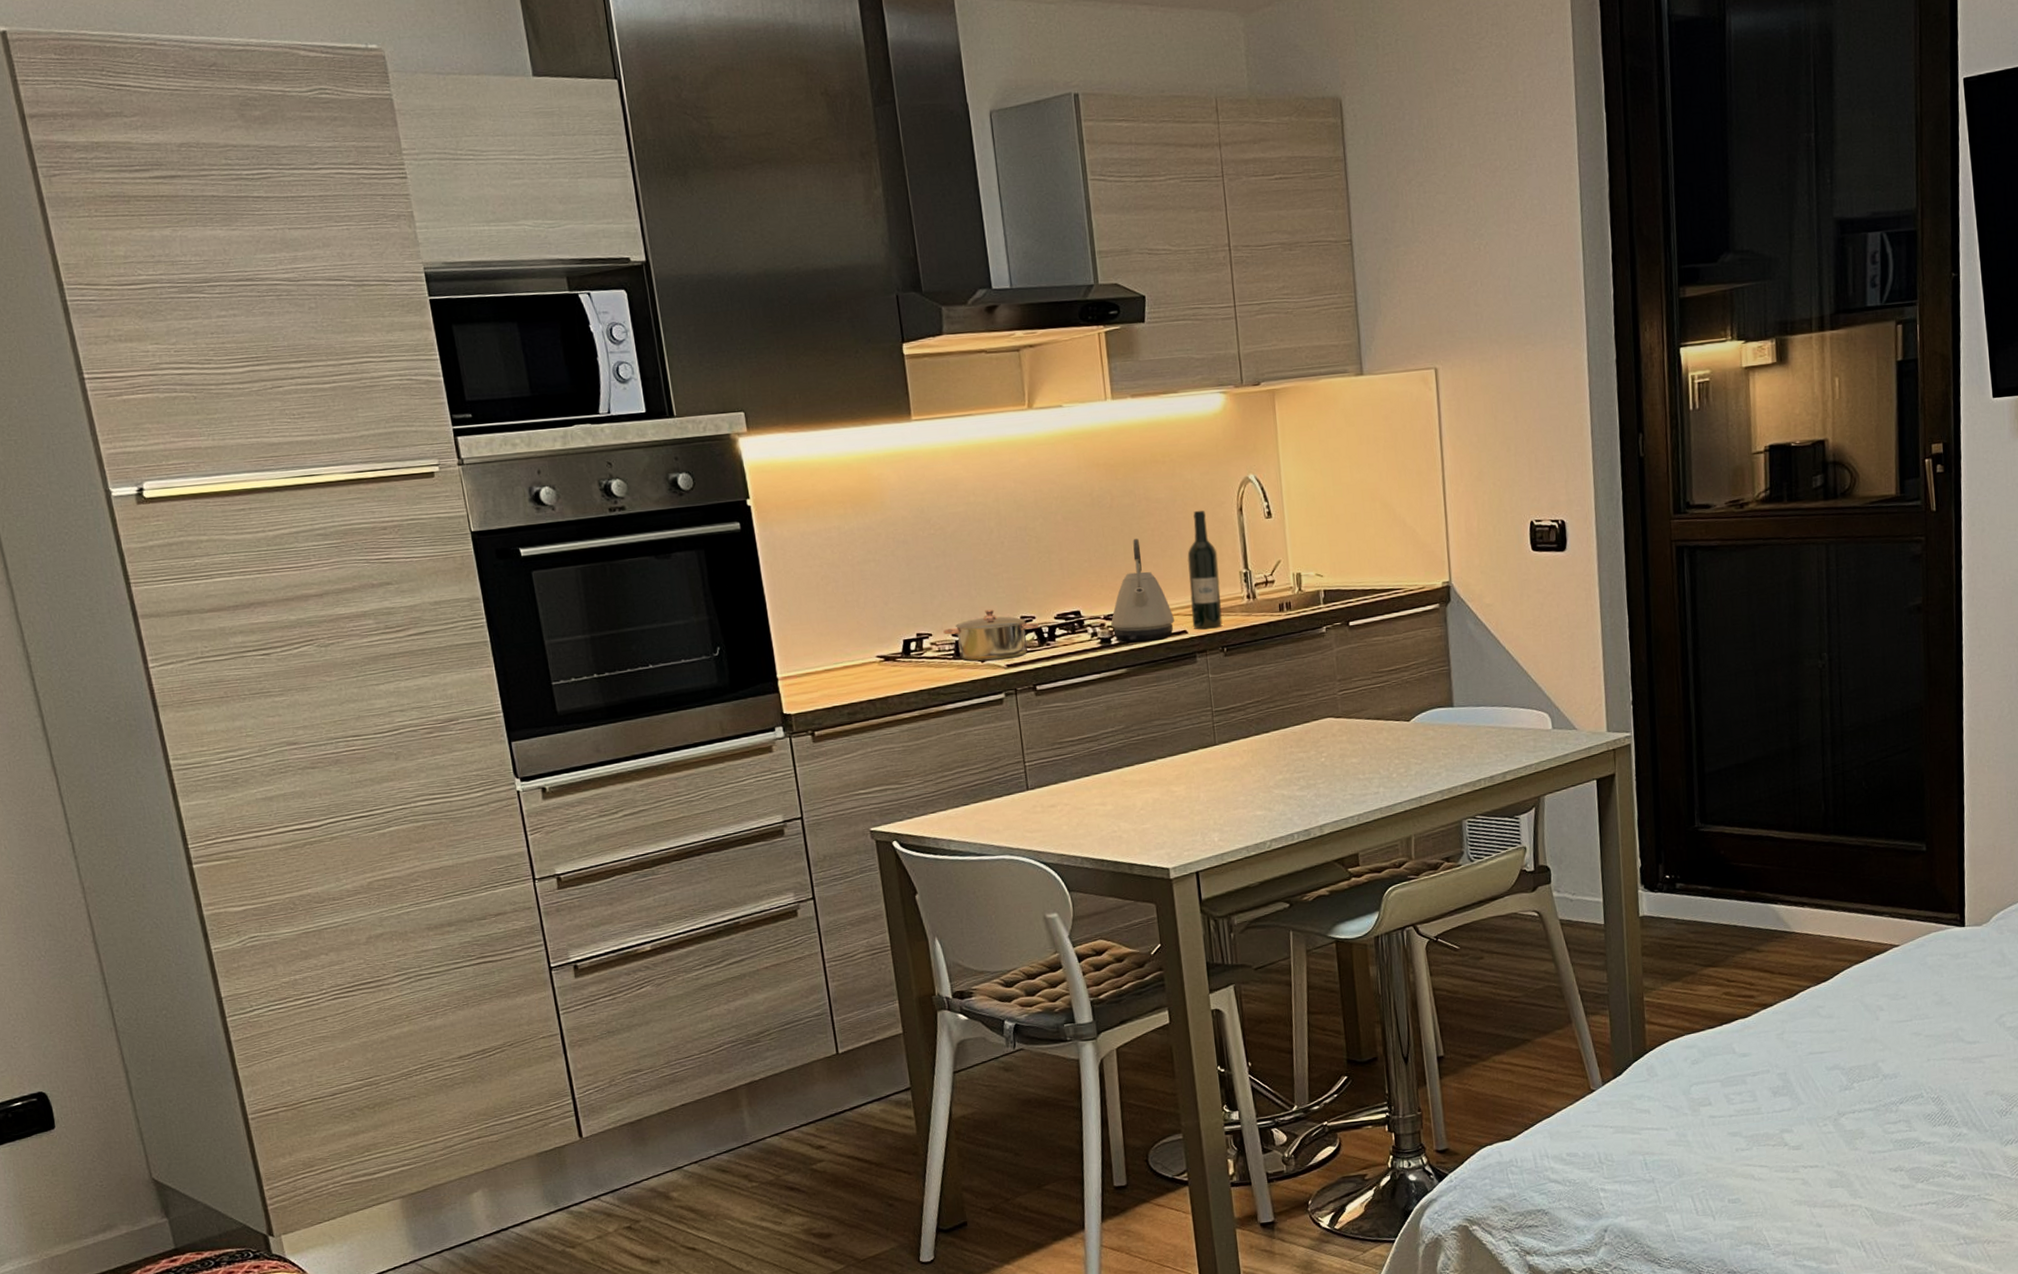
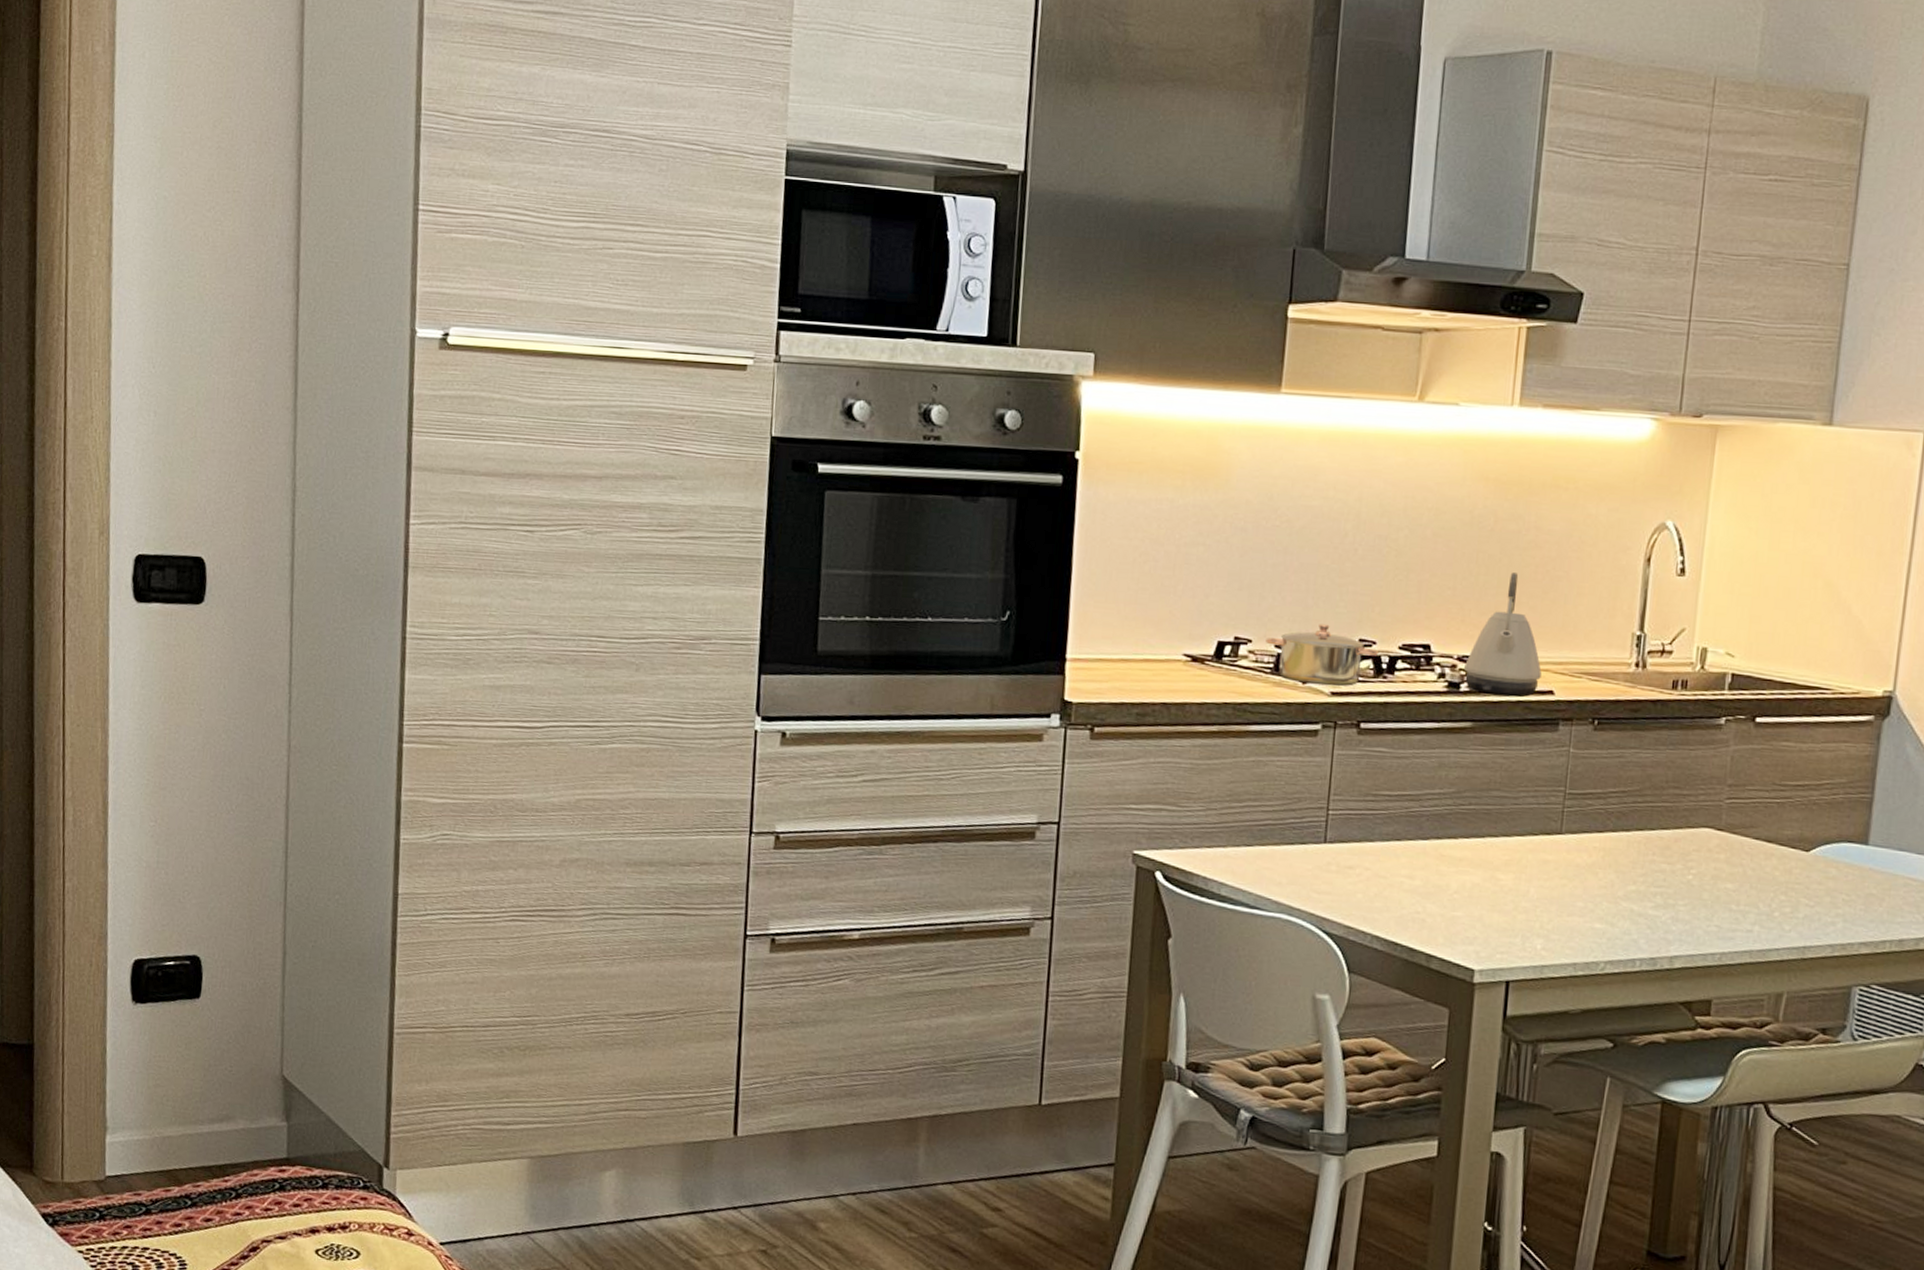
wine bottle: present [1187,510,1223,630] -> none [1562,551,1610,695]

